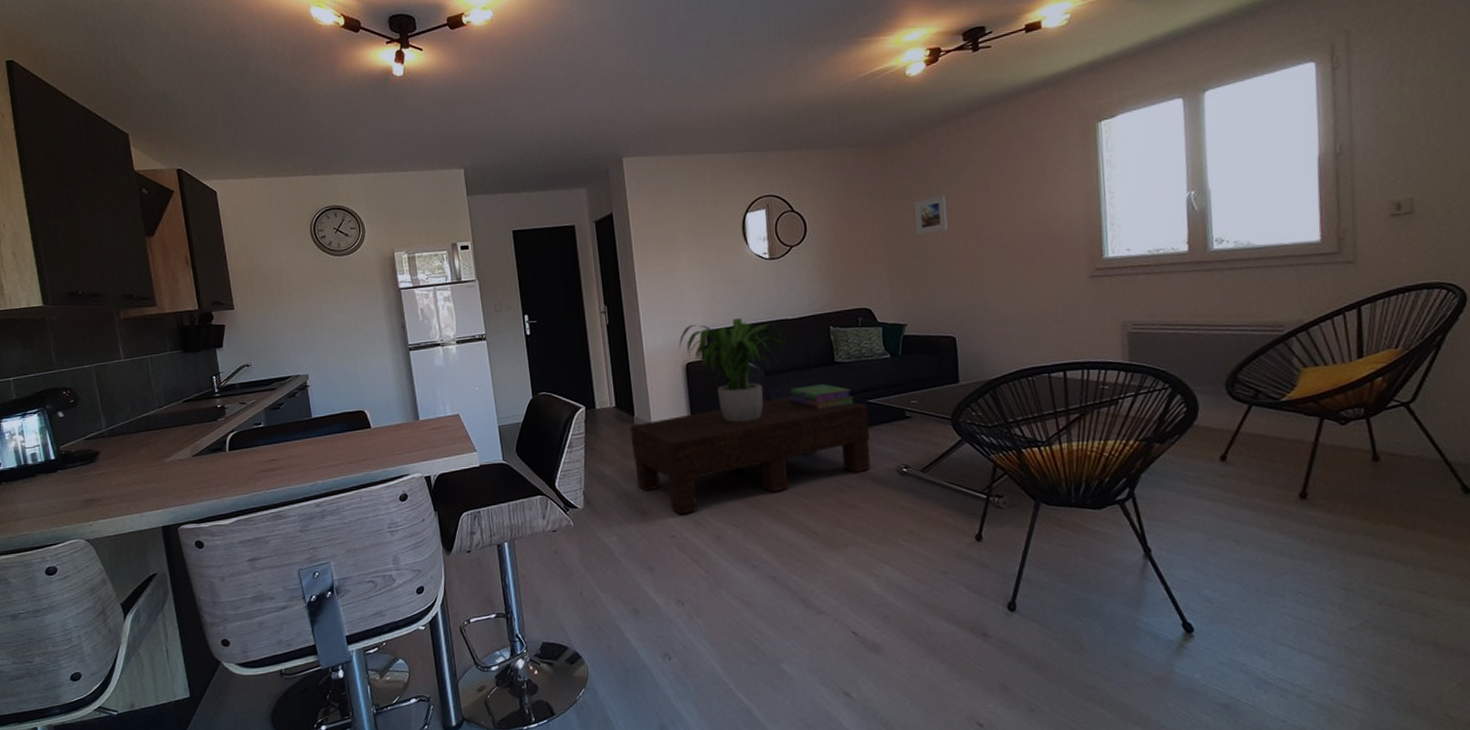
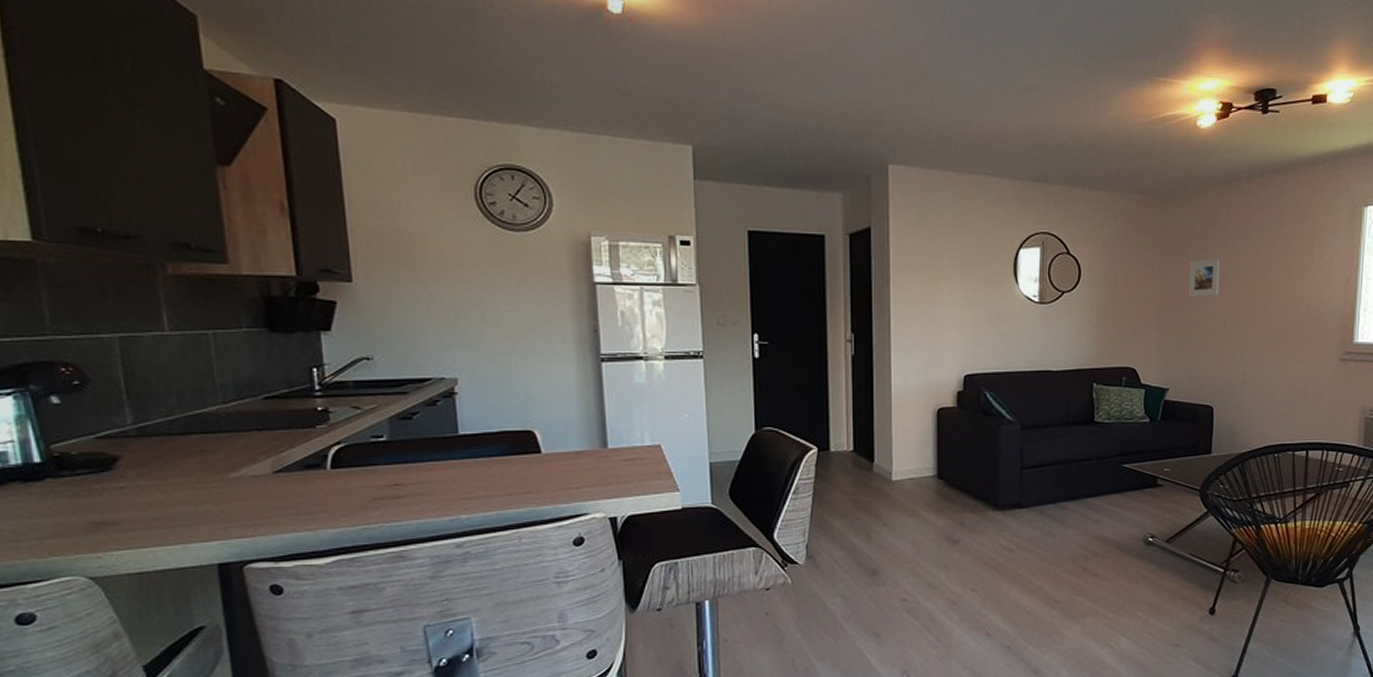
coffee table: present [630,396,871,515] -> none [868,454,1121,576]
potted plant: present [679,318,788,422] -> none [932,364,1049,479]
stack of books: present [789,384,854,410] -> none [1043,444,1109,471]

